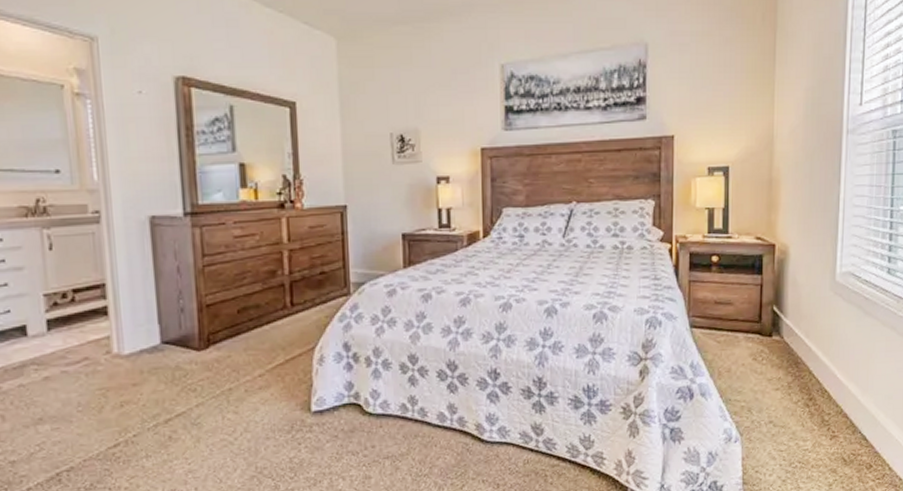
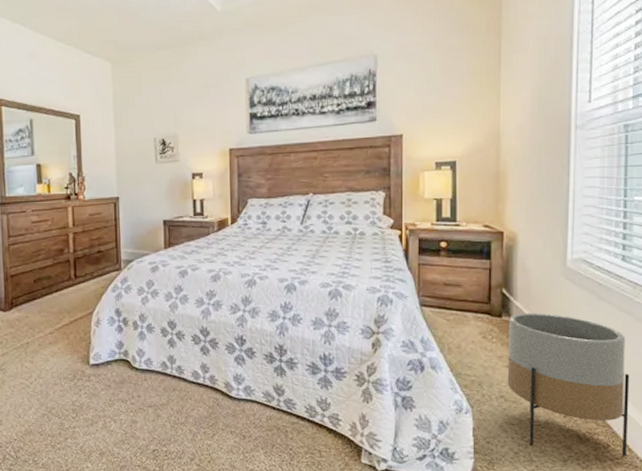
planter: none [776,330,892,475] -> present [507,312,630,456]

